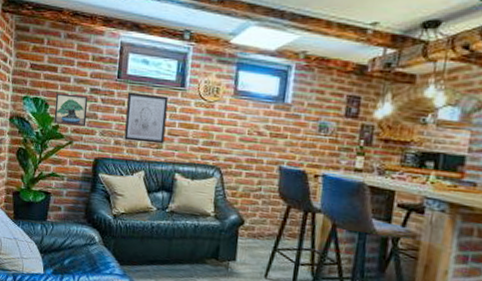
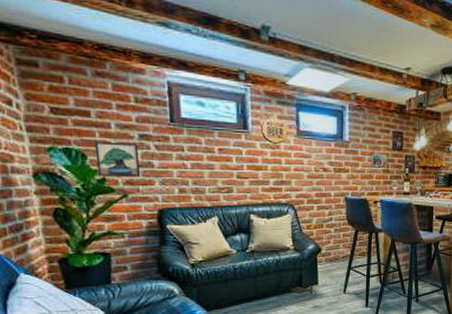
wall art: present [124,92,169,144] -> none [185,137,234,188]

